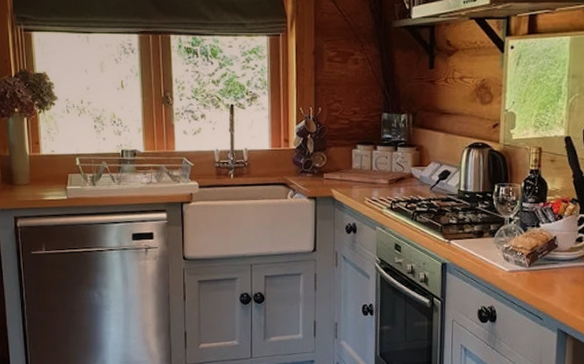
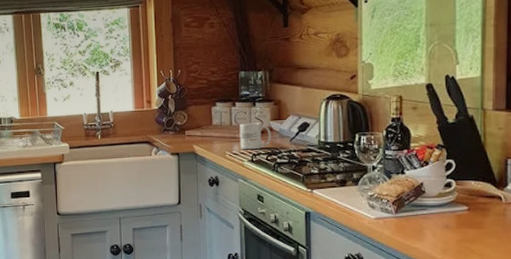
mug: none [379,167,412,197] -> present [239,122,271,150]

